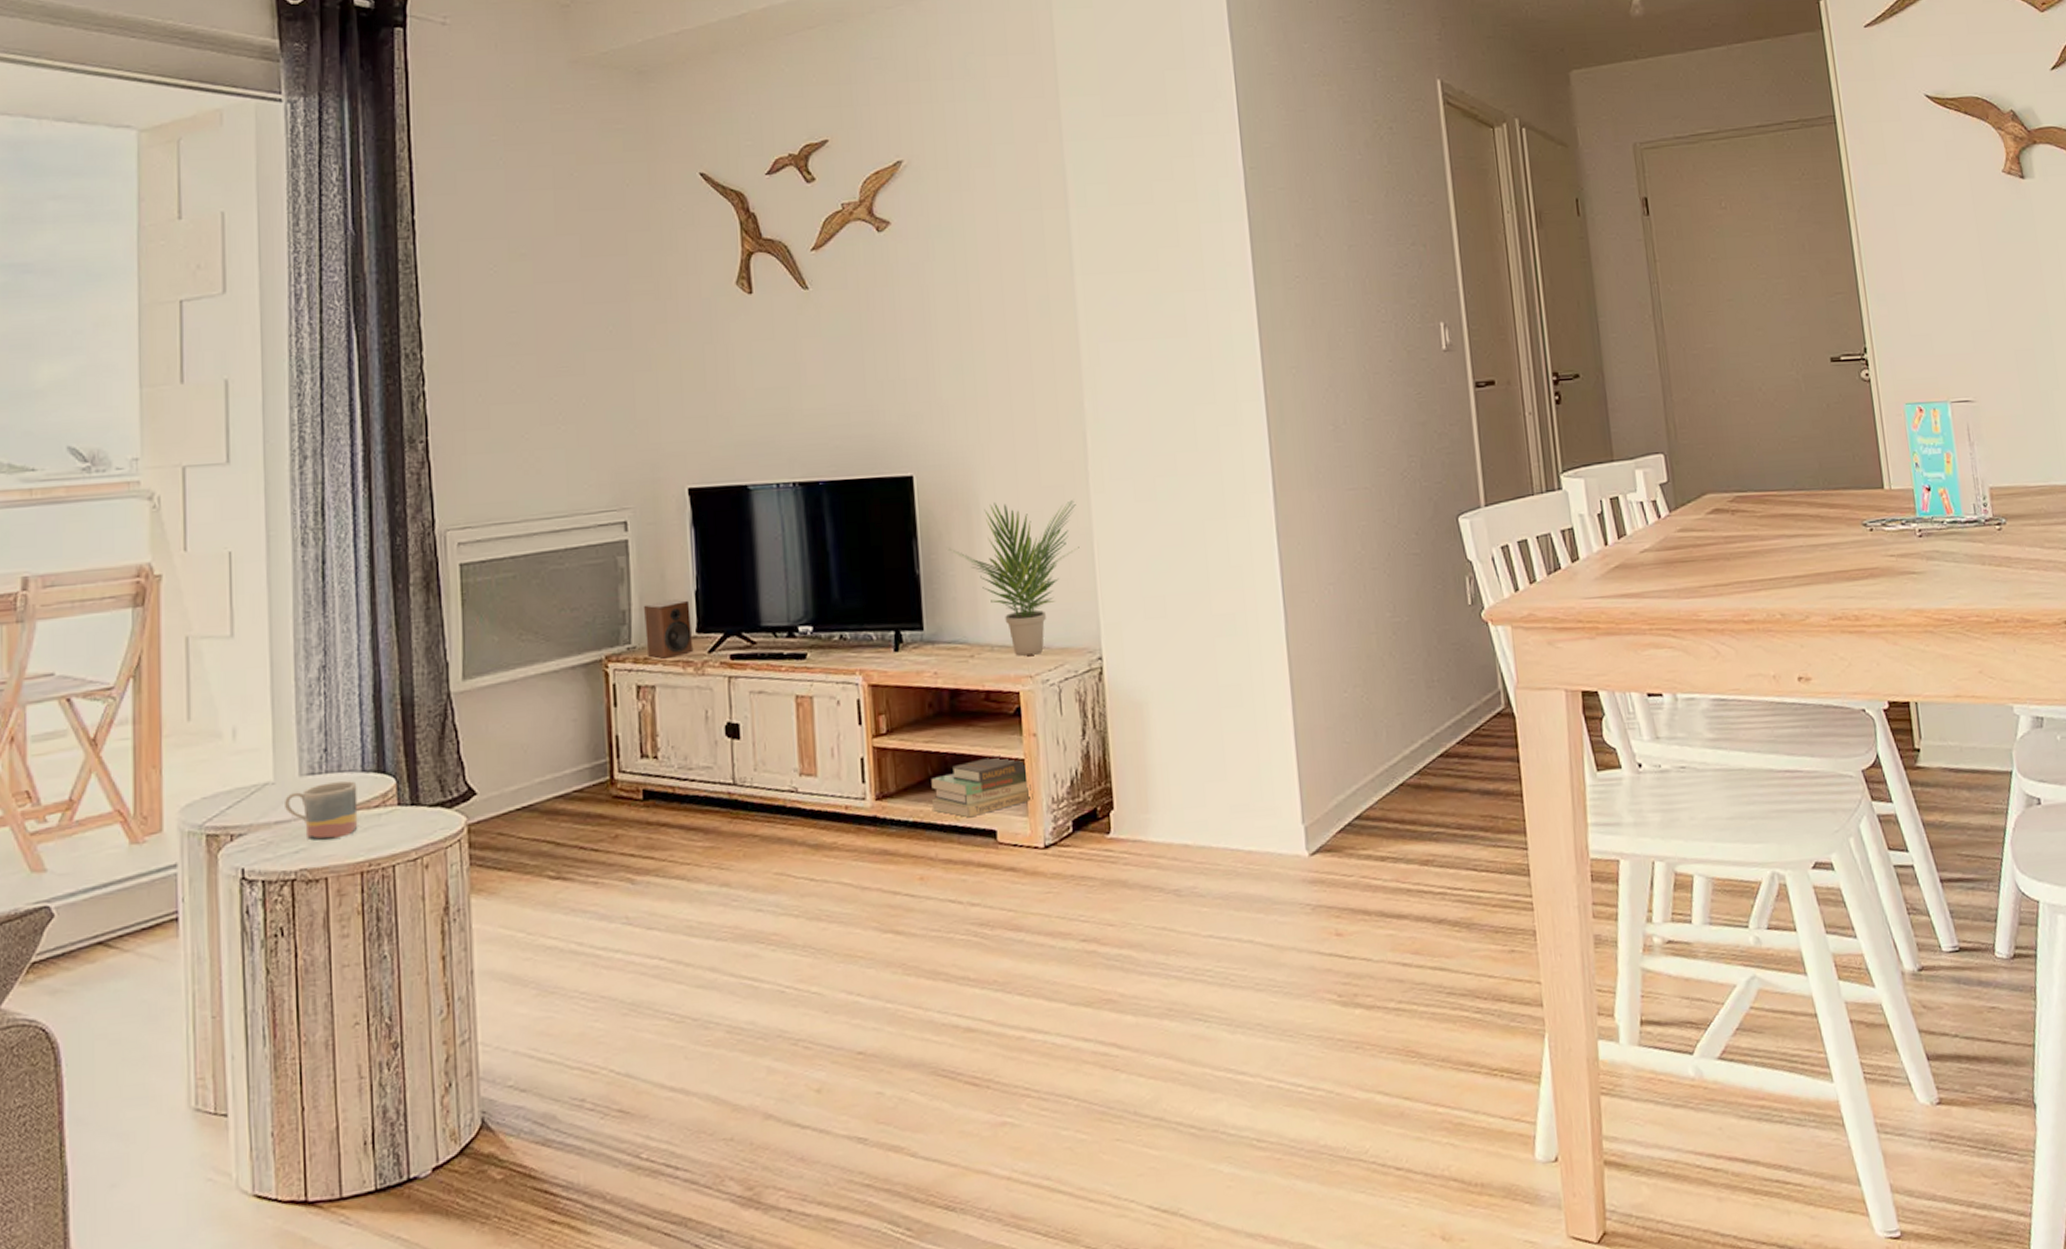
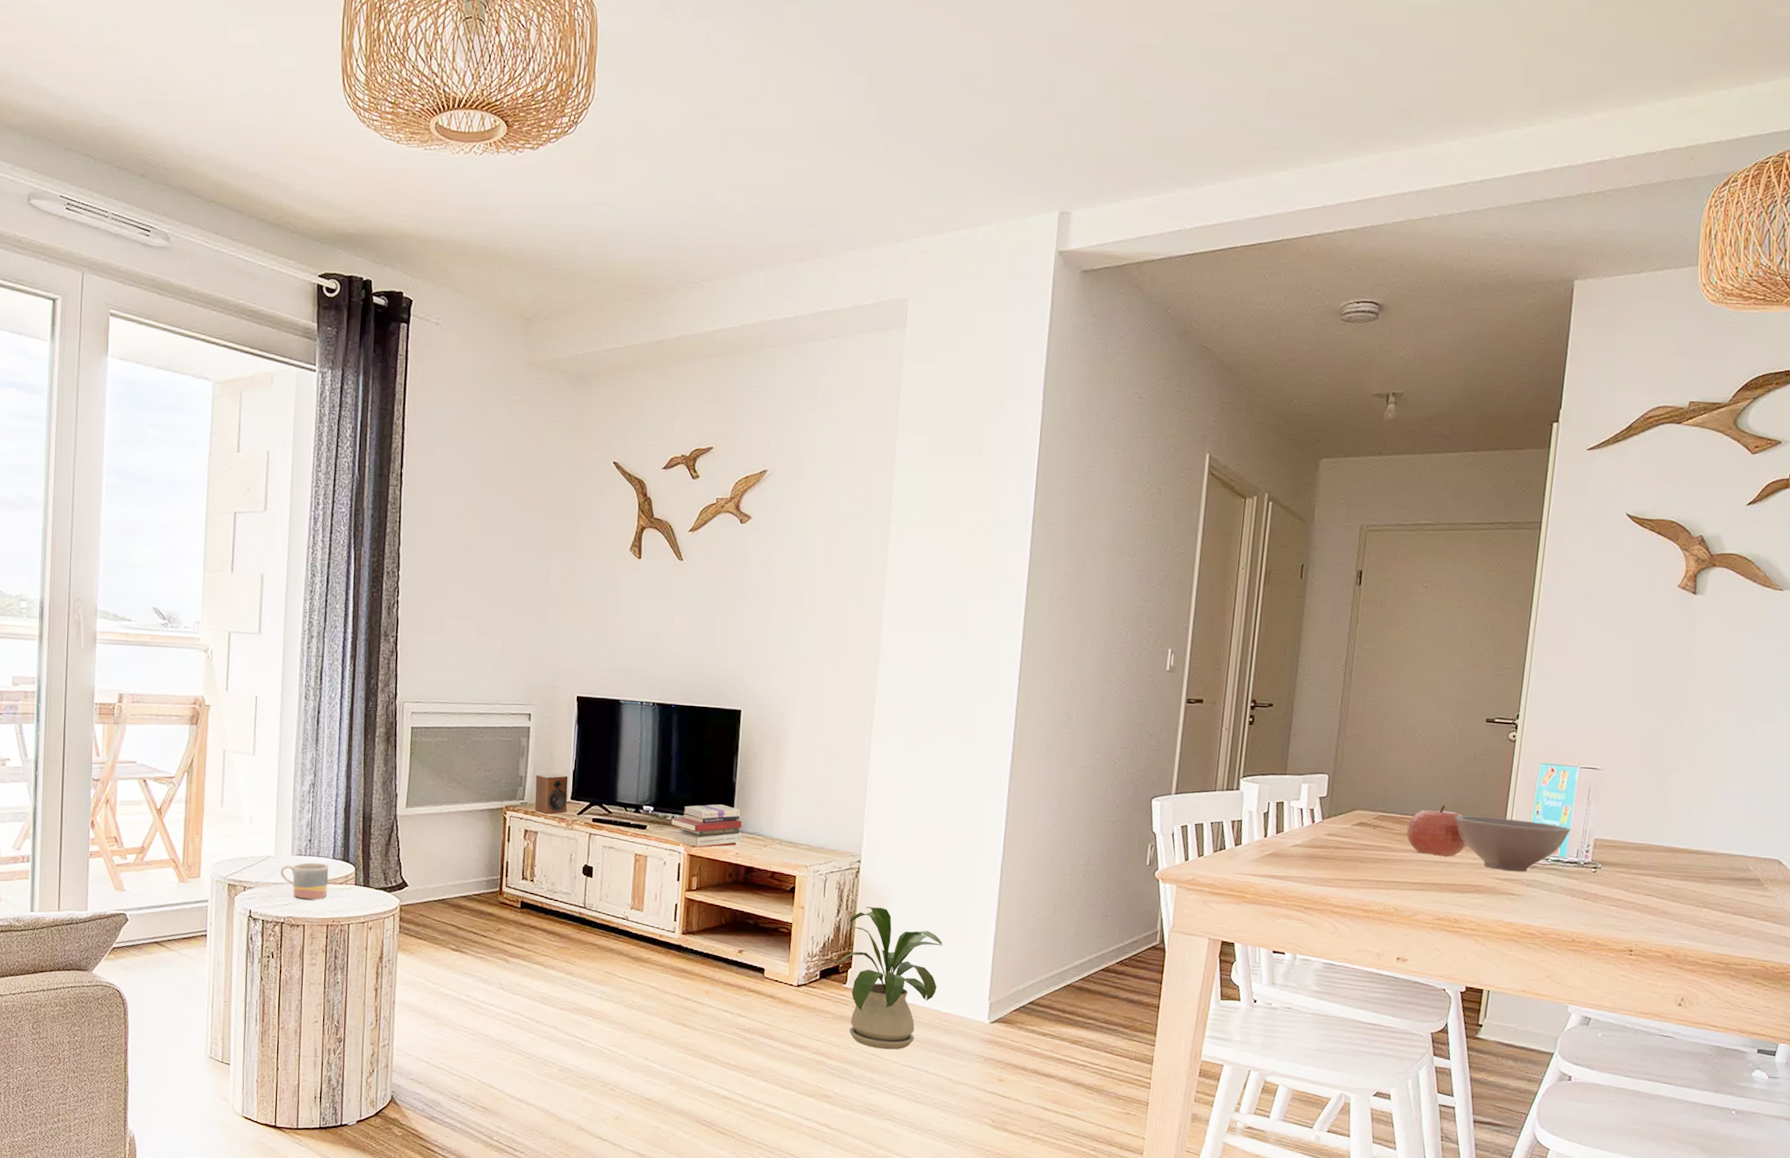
books: none [838,608,939,675] -> present [670,804,742,848]
books: present [931,755,1033,818] -> none [721,917,795,957]
potted plant: present [947,500,1080,656] -> none [759,738,859,852]
house plant: none [1090,717,1232,919] -> present [834,907,943,1050]
fruit: none [1771,470,1847,537] -> present [1406,804,1467,857]
bowl: none [1824,477,1960,544] -> present [1455,815,1571,872]

